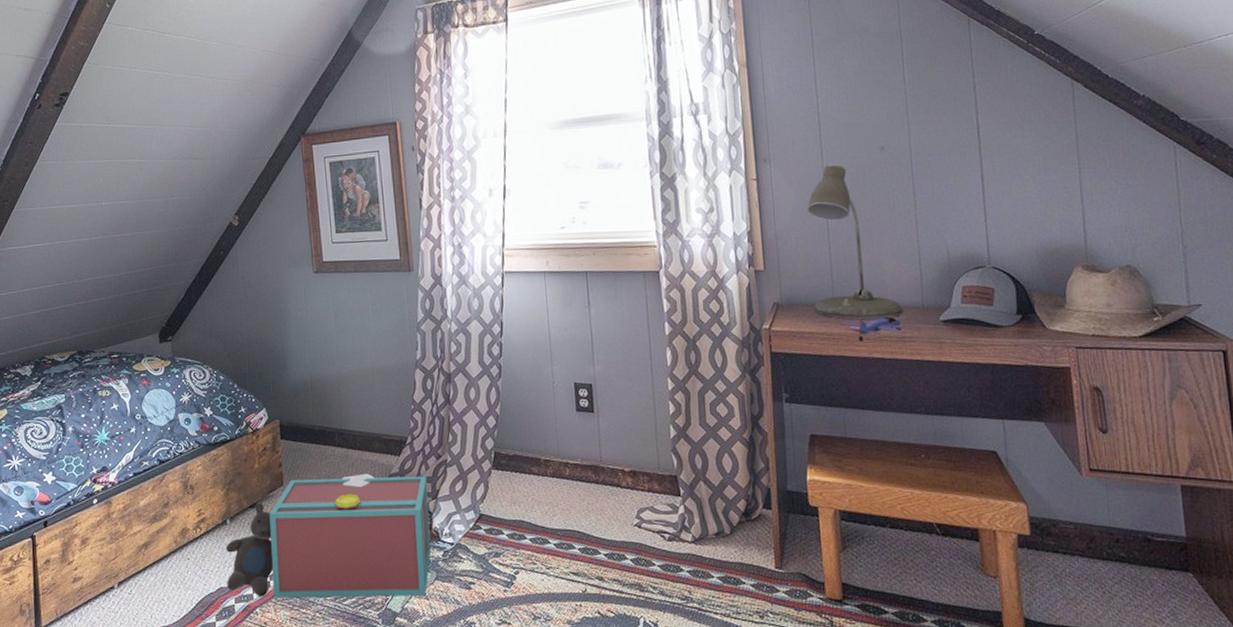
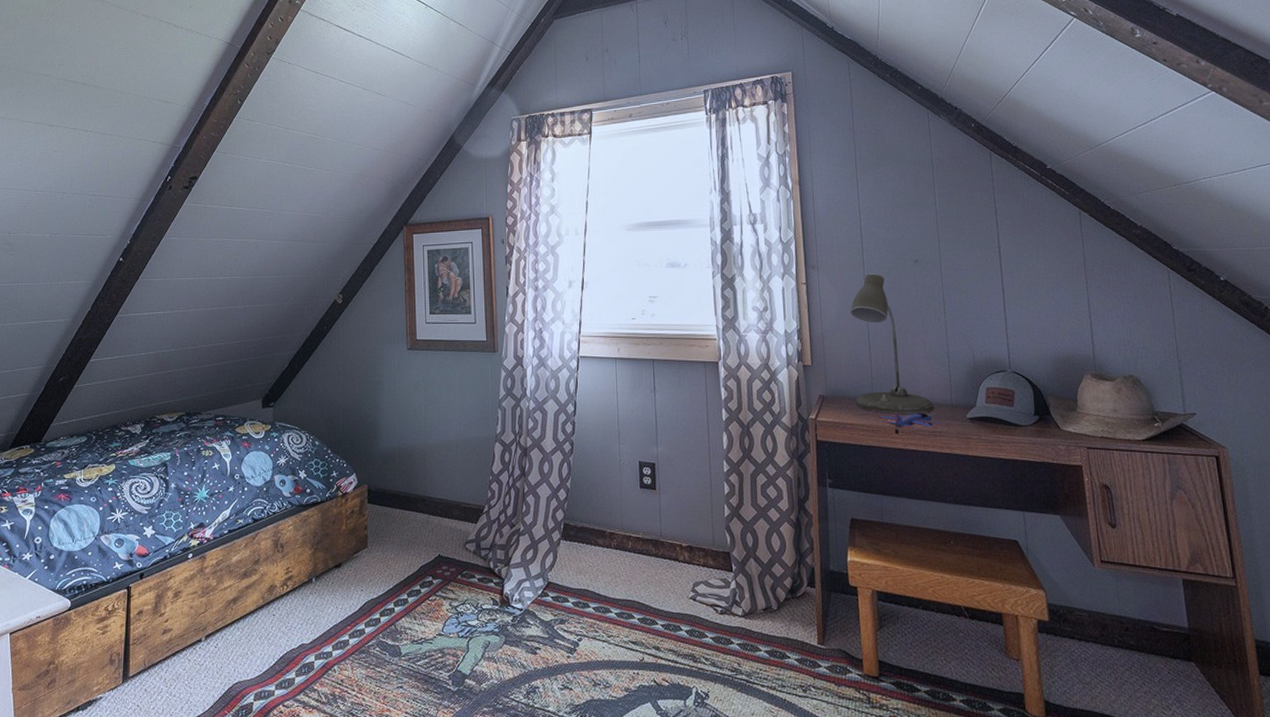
stuffed animal: present [226,503,273,597] -> none [308,564,354,655]
toy box: present [269,473,432,598] -> none [351,539,502,659]

